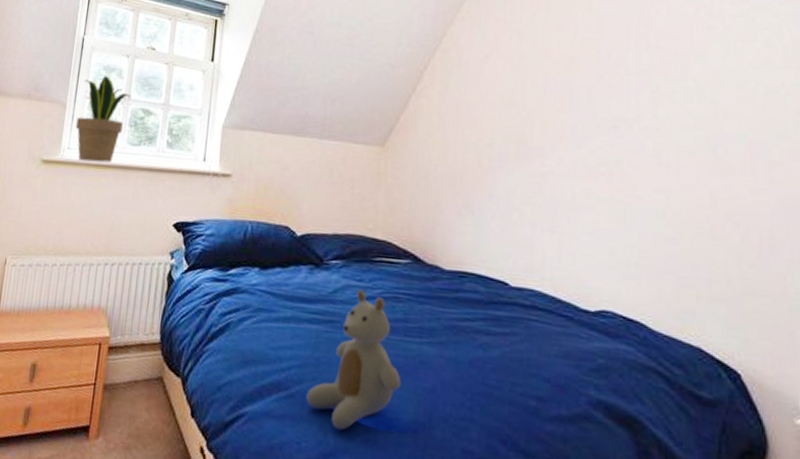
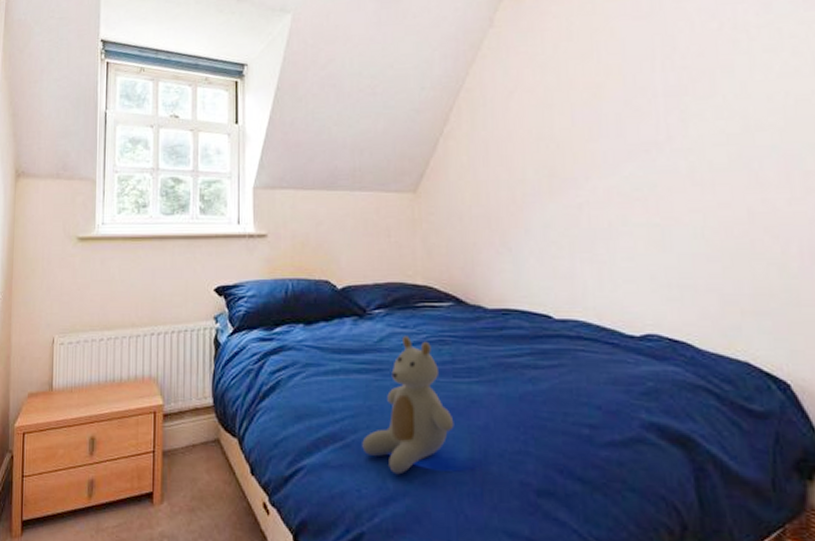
potted plant: present [75,75,131,163] -> none [107,147,159,235]

